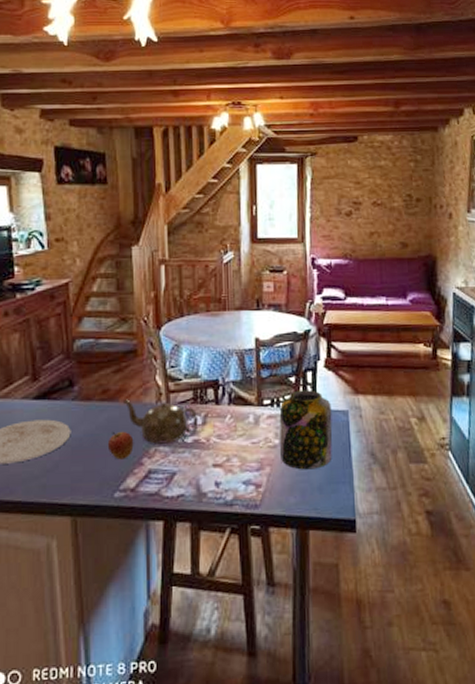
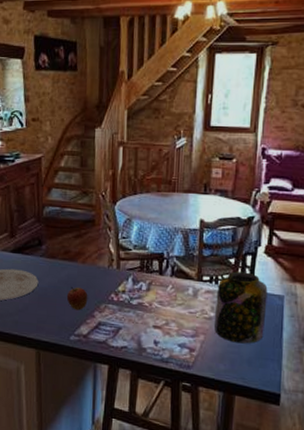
teapot: present [123,399,199,444] -> none [81,261,143,303]

